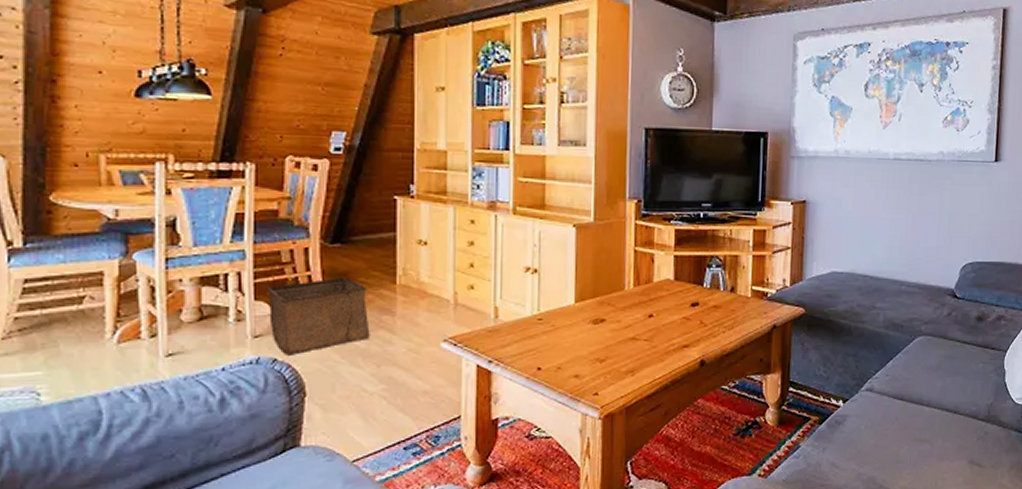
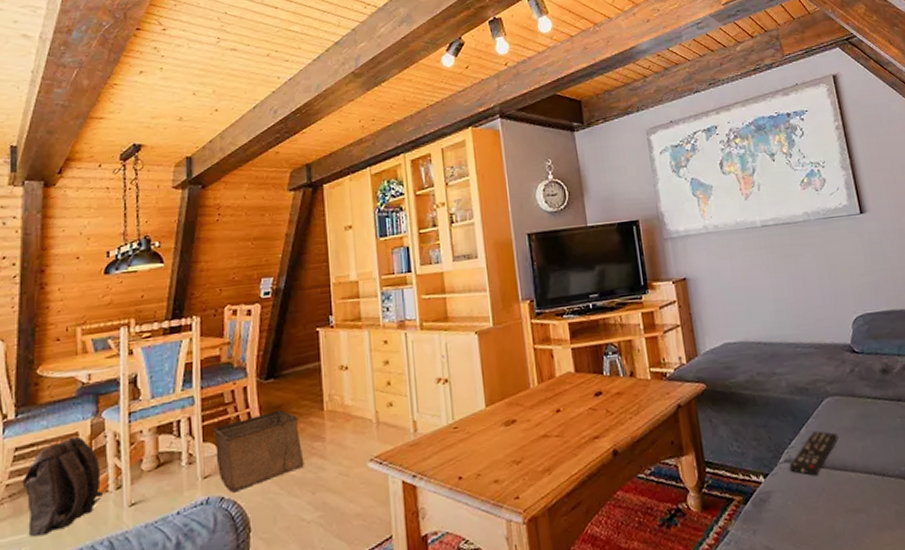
backpack: none [34,276,136,376] -> present [22,436,104,537]
remote control: none [869,366,922,406] -> present [788,431,839,476]

